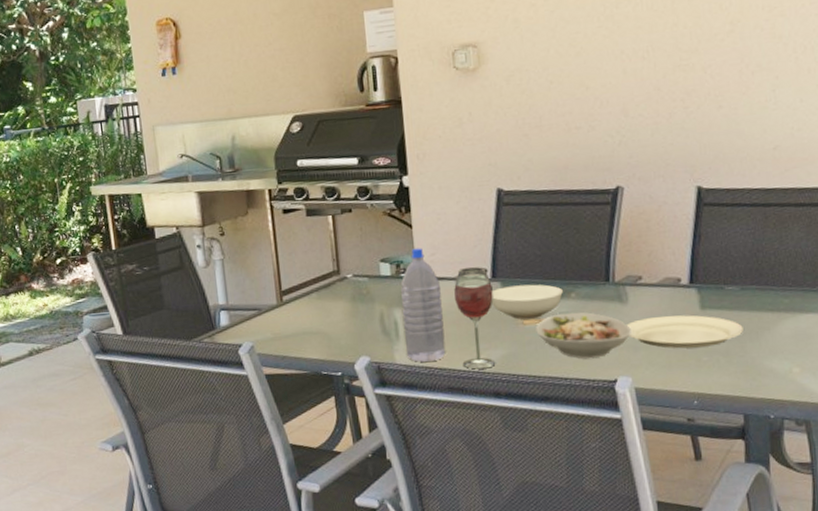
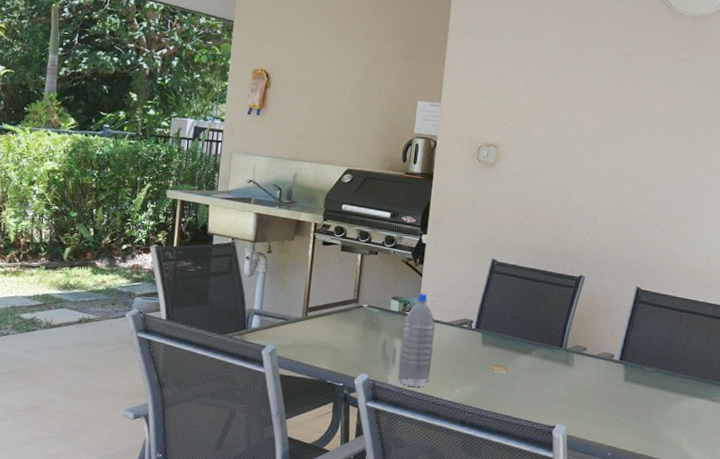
wineglass: present [454,267,496,370] -> none [440,316,475,401]
bowl: present [491,284,563,320] -> none [472,337,527,367]
salad: present [535,312,633,360] -> none [501,366,573,407]
plate: present [626,315,743,349] -> none [569,381,652,412]

